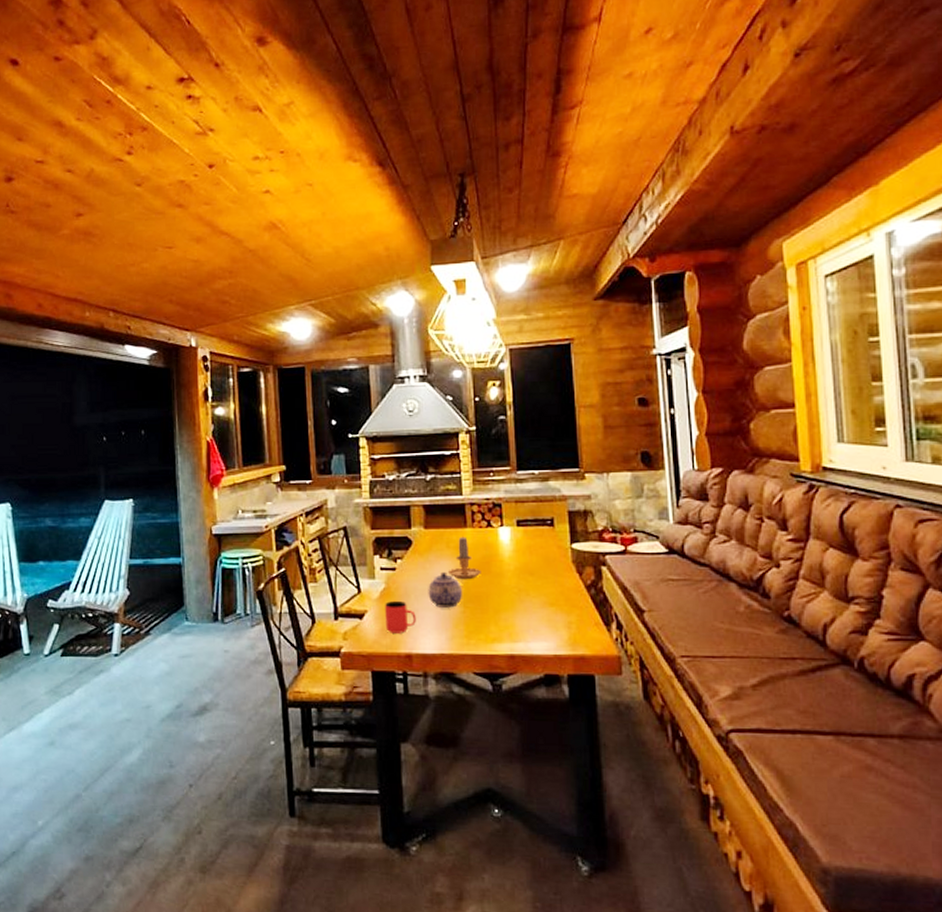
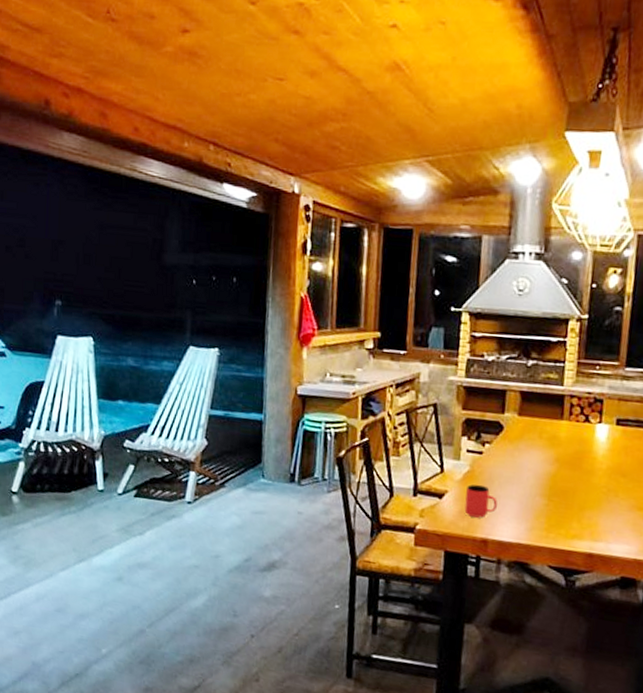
teapot: present [428,571,462,608] -> none [512,461,549,499]
candle: present [447,536,481,580] -> none [536,428,572,474]

